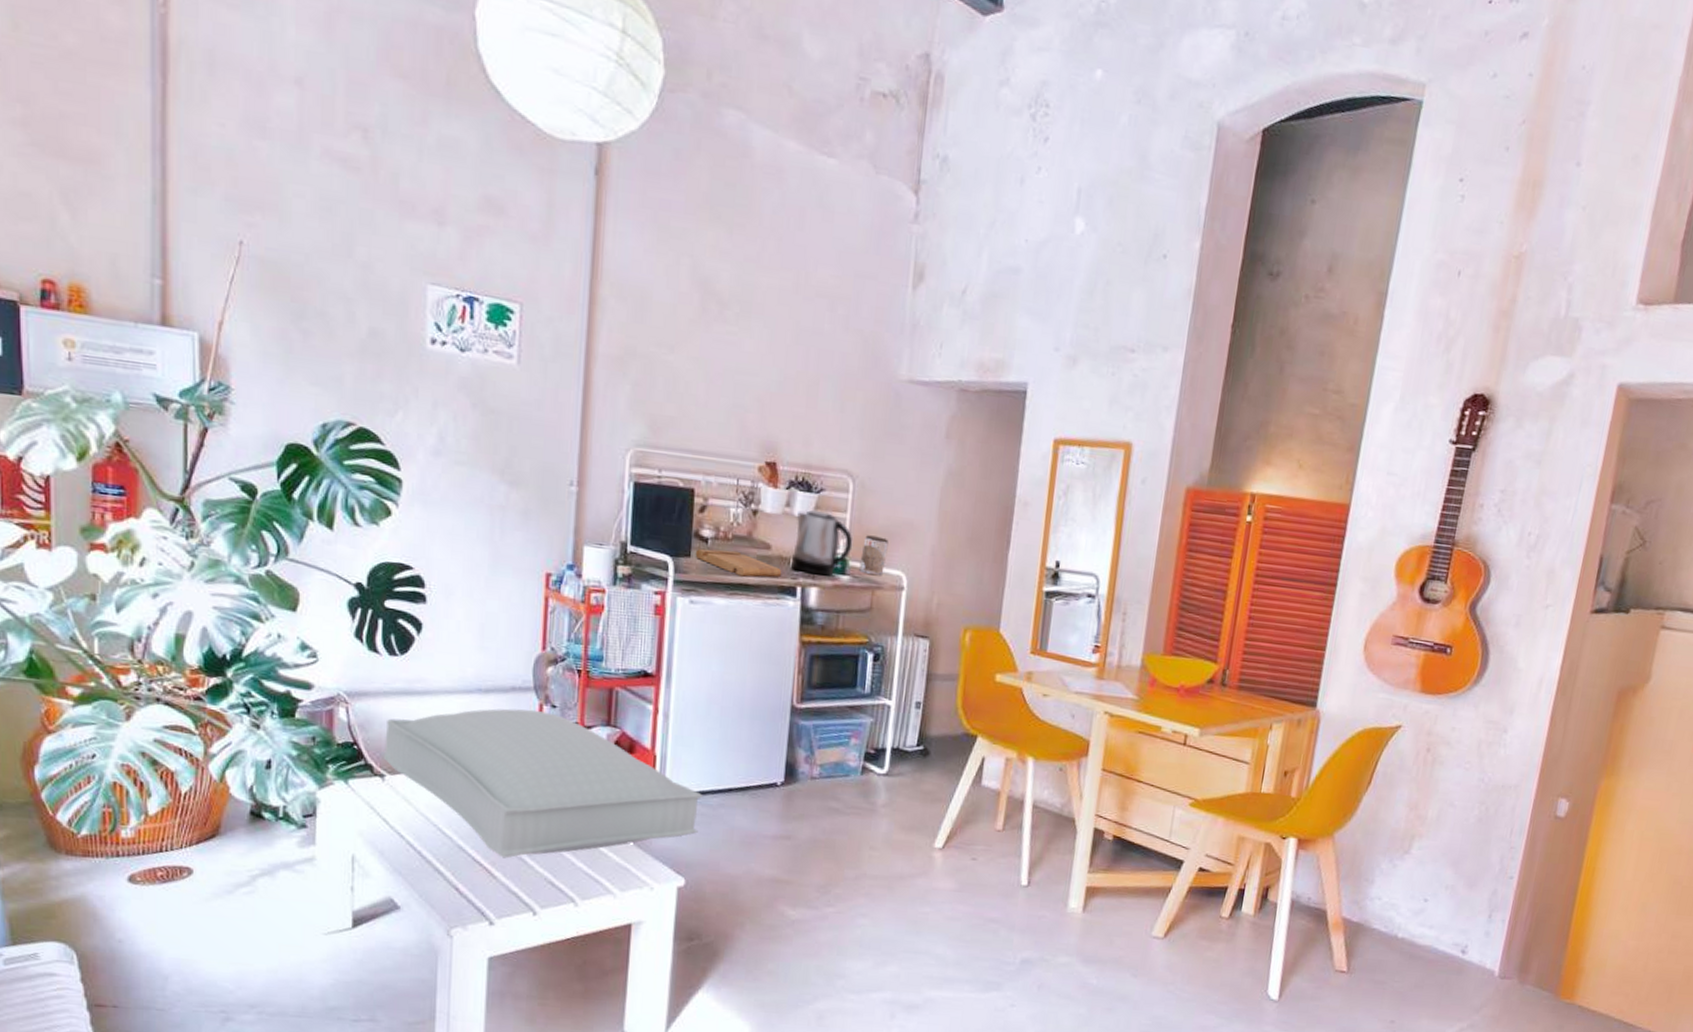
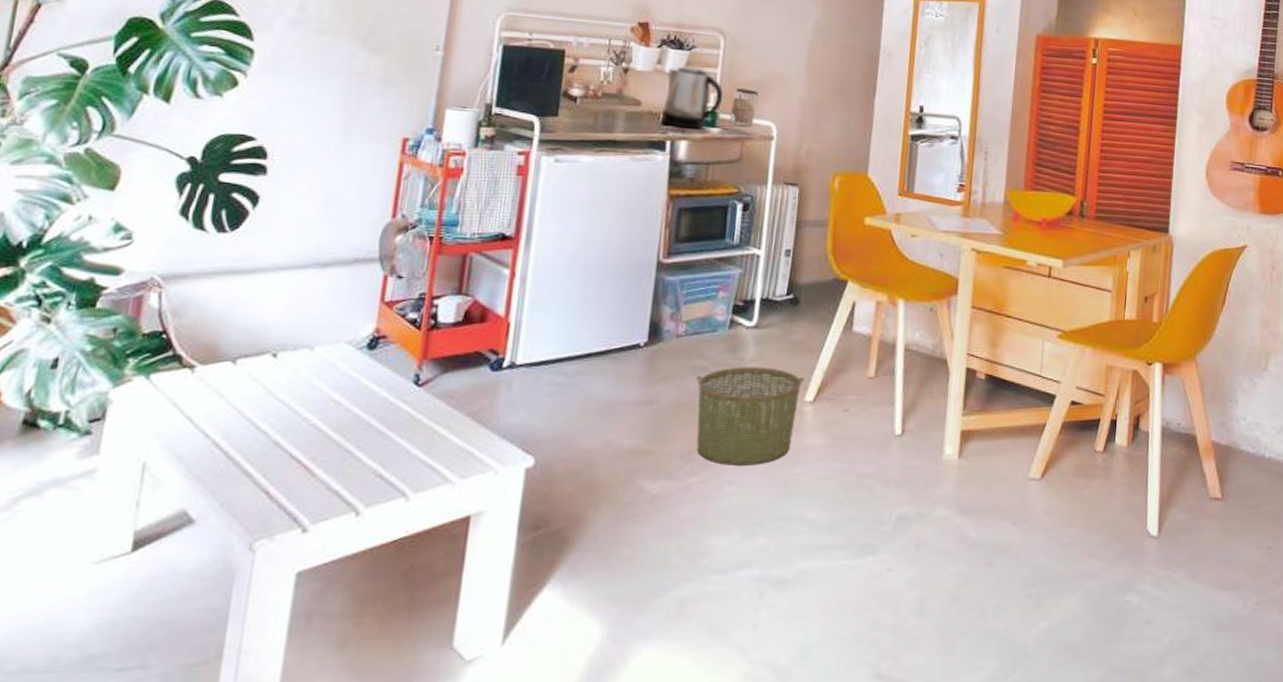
cushion: present [384,708,702,859] -> none [197,282,558,452]
cutting board: present [695,548,782,578] -> none [563,107,652,134]
basket: none [831,811,933,902] -> present [696,366,804,465]

